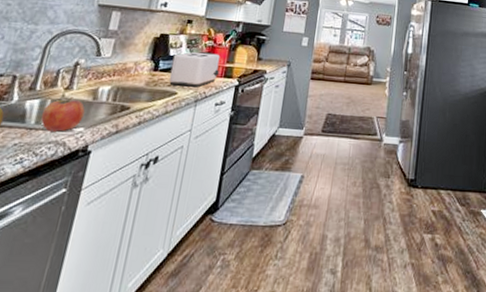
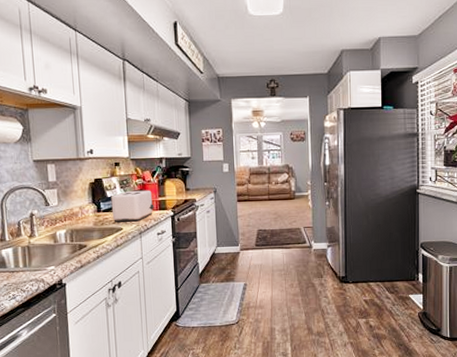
fruit: present [41,97,85,132] -> none [17,243,51,272]

